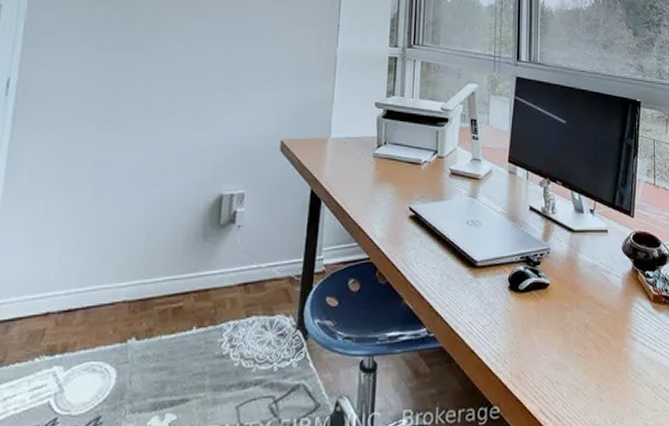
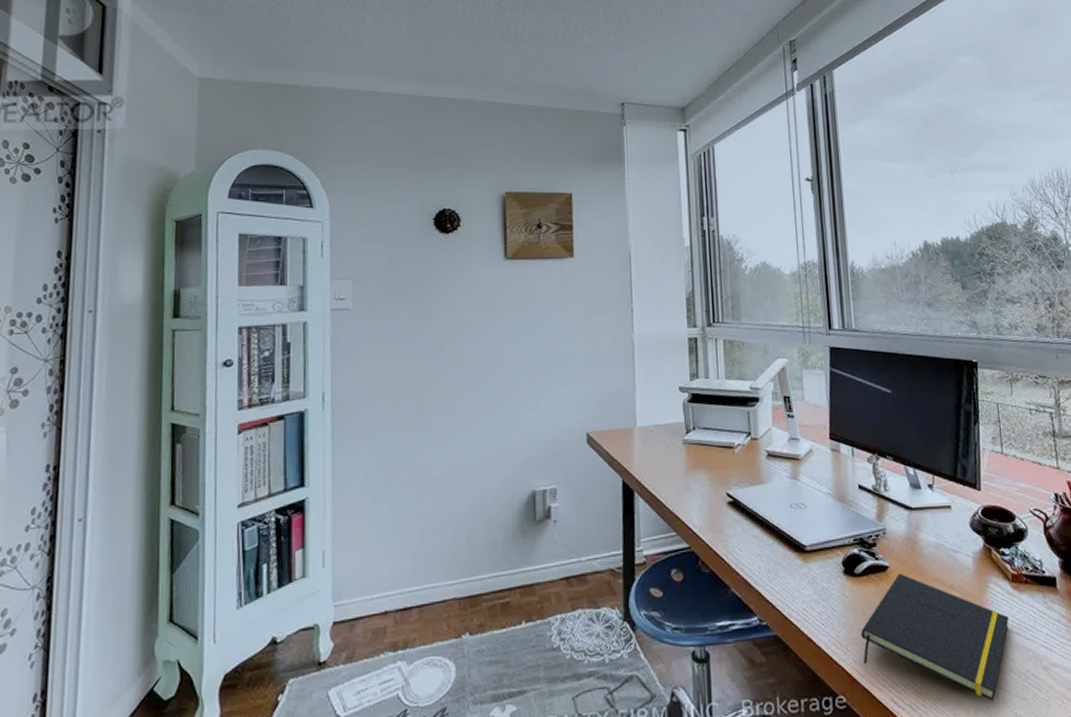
notepad: none [518,290,648,413] -> present [860,573,1009,701]

